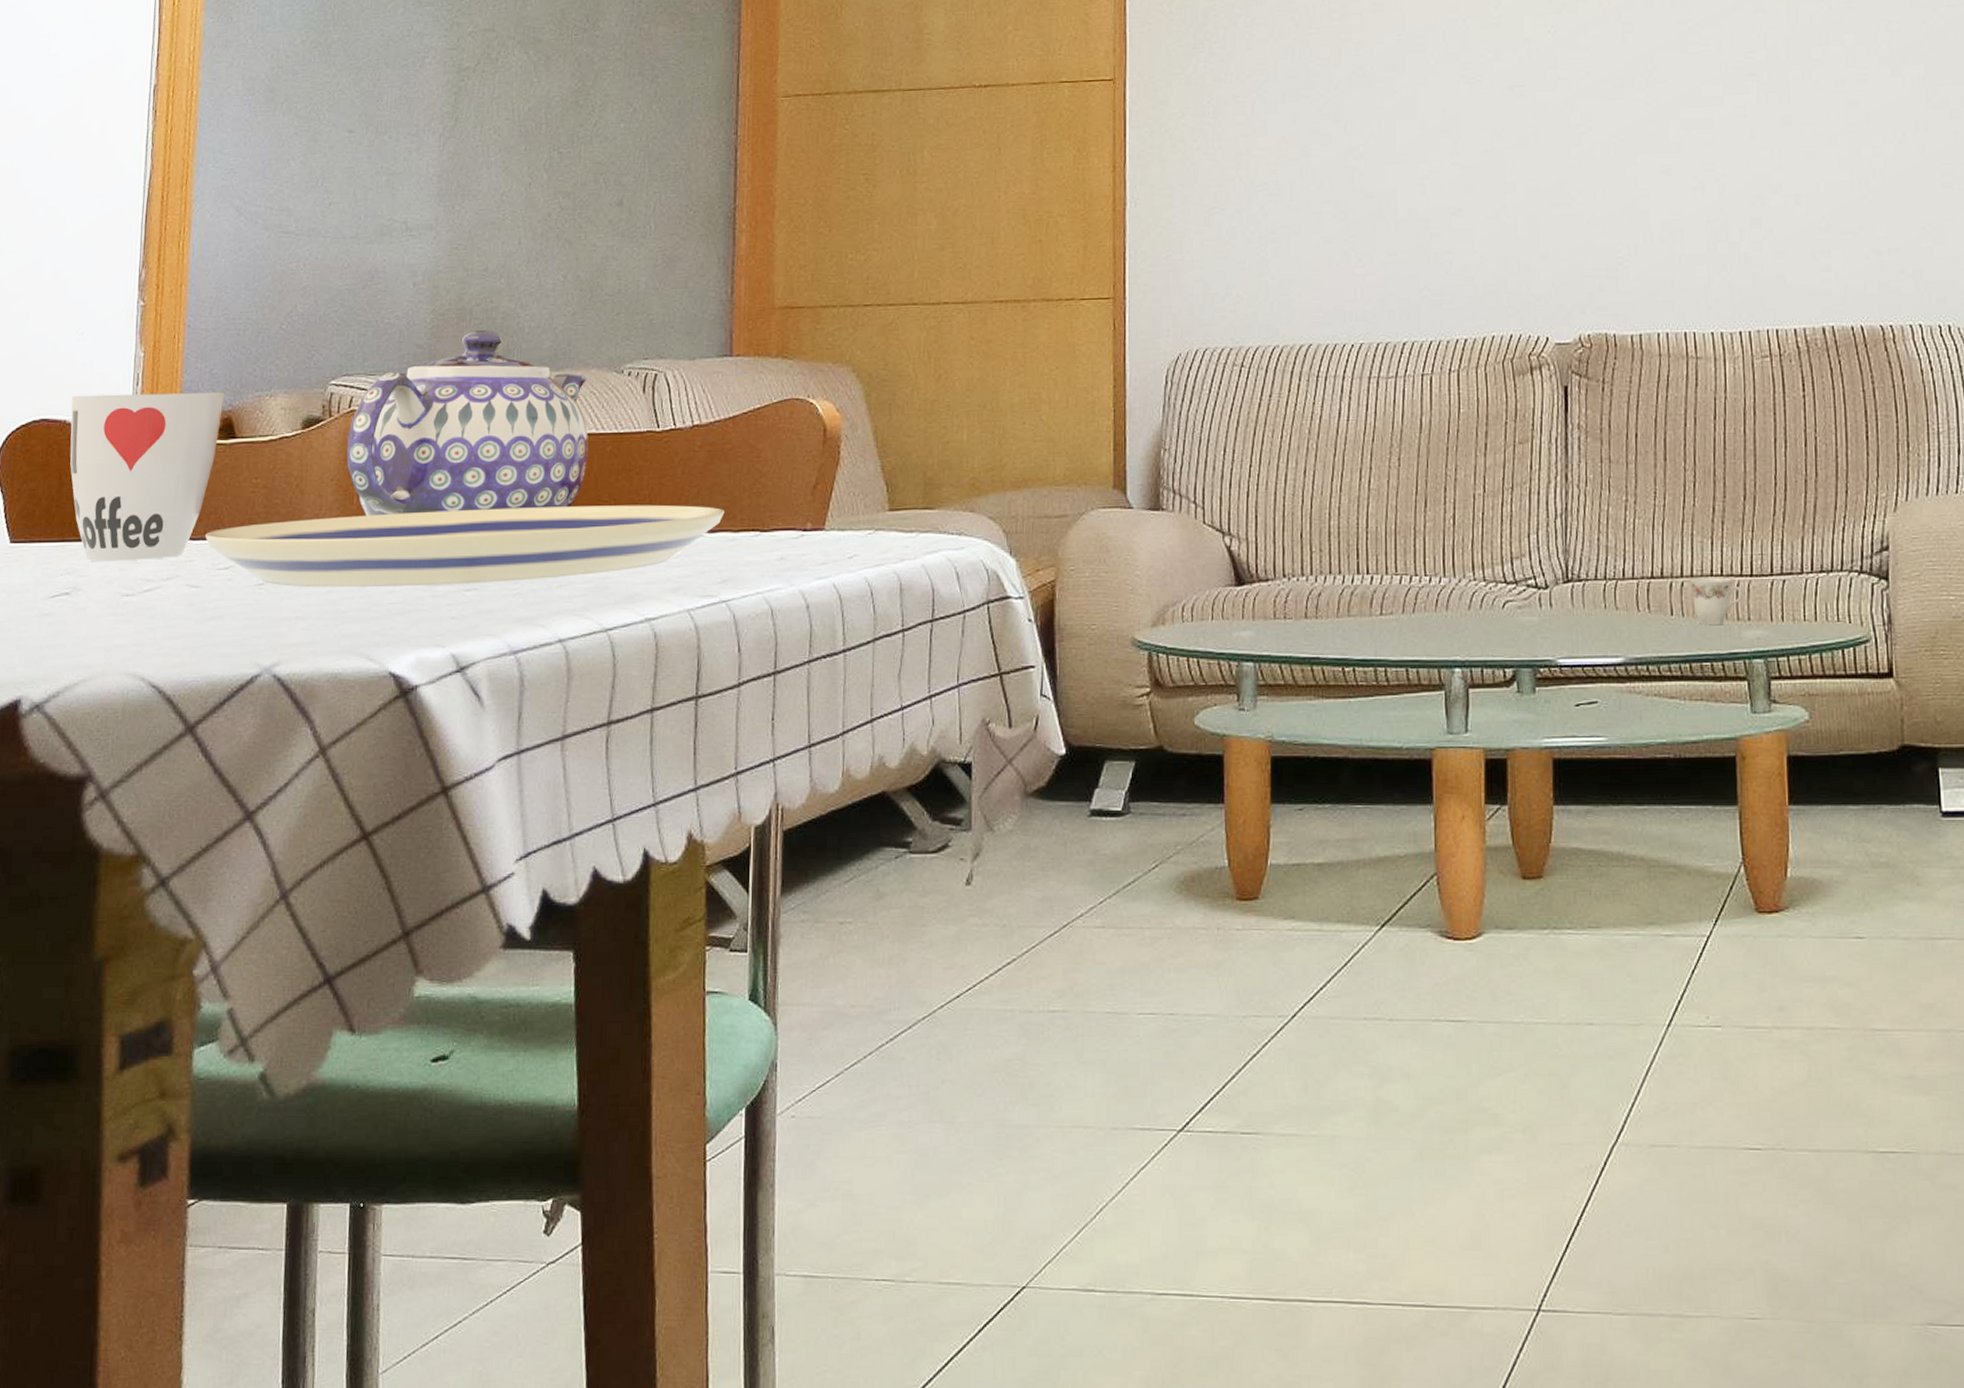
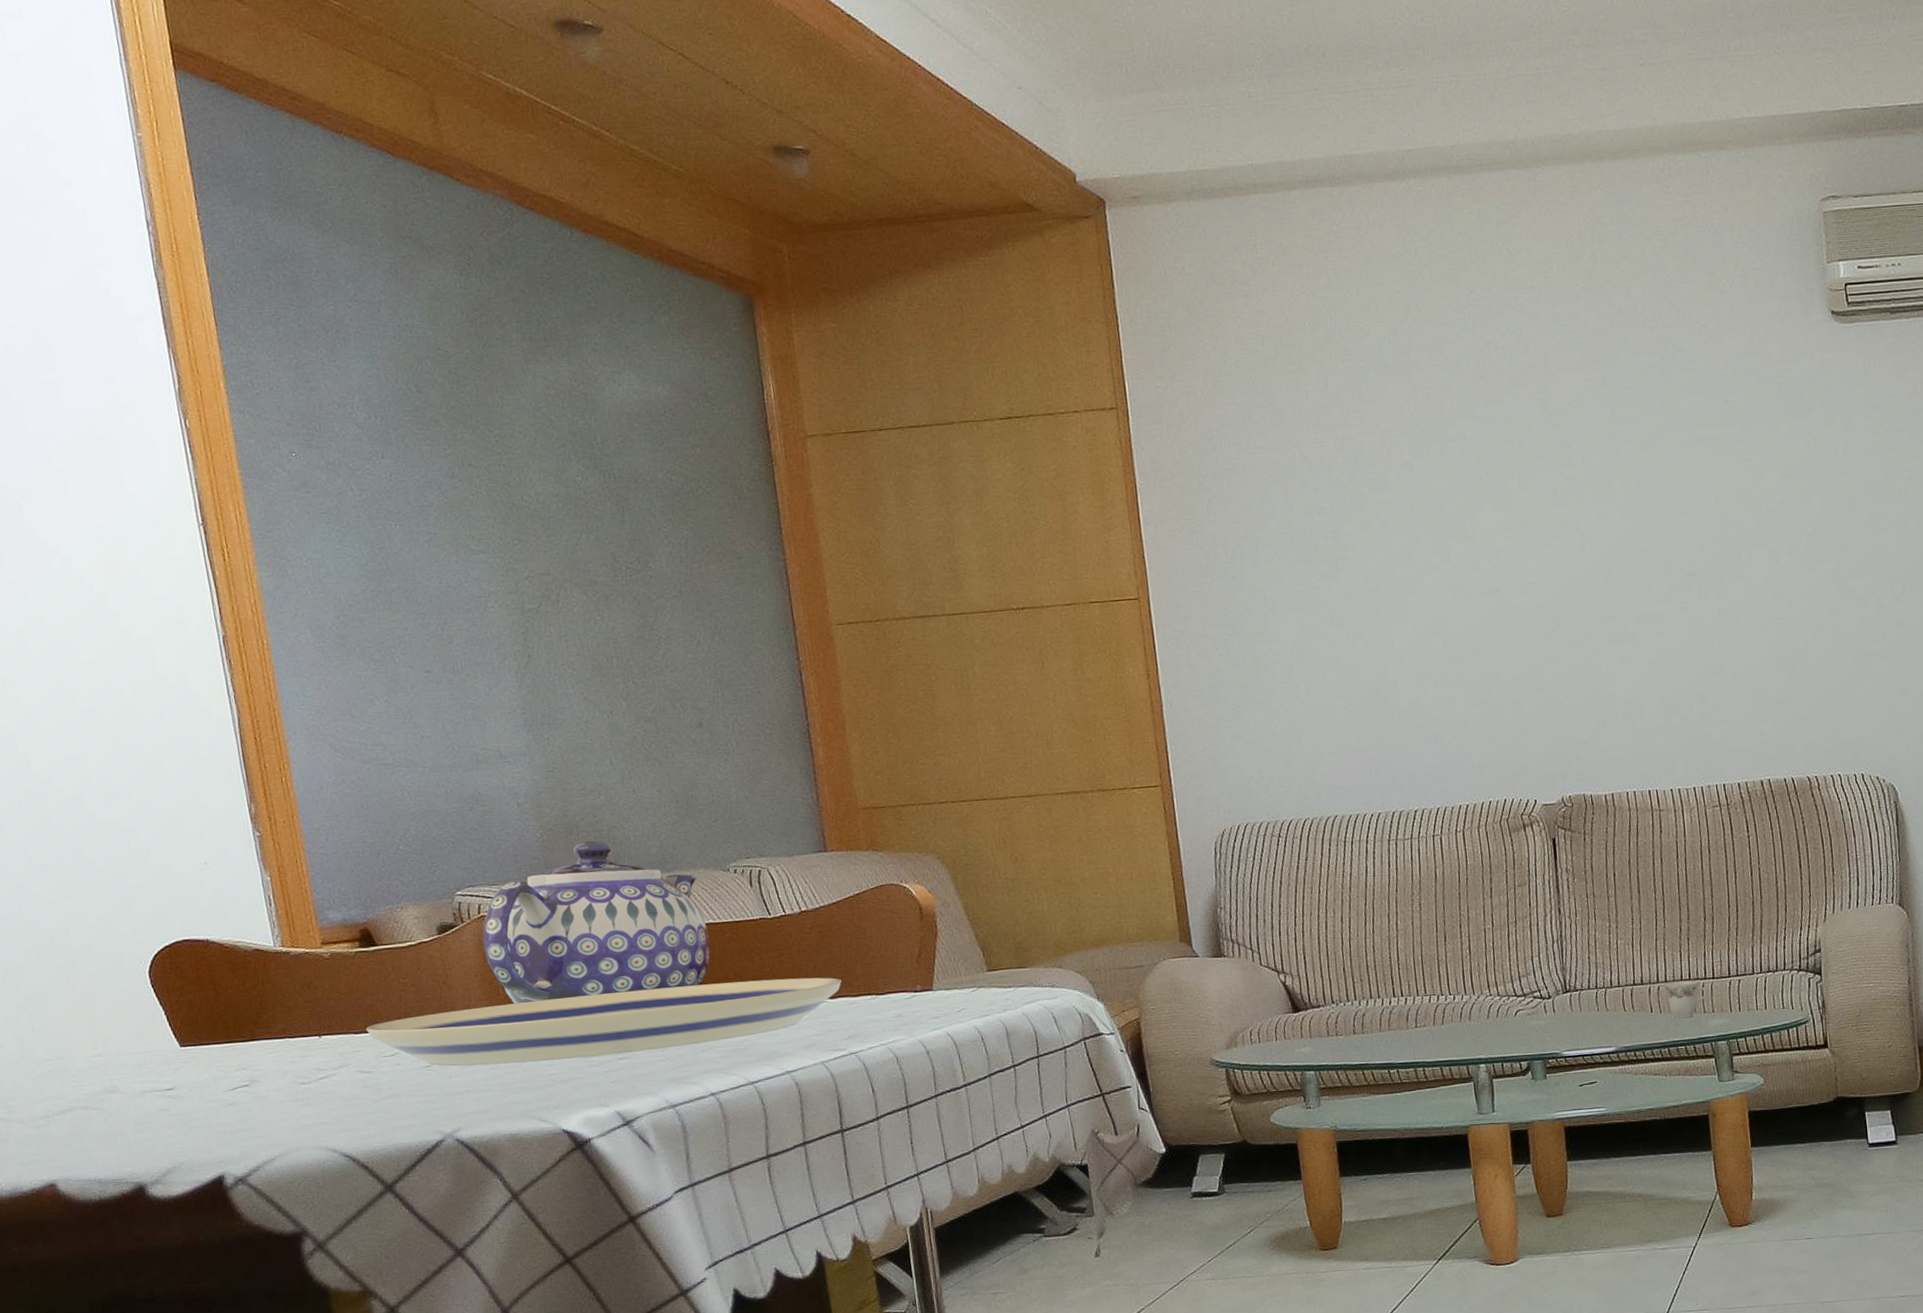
cup: present [70,392,225,562] -> none [208,907,361,1057]

